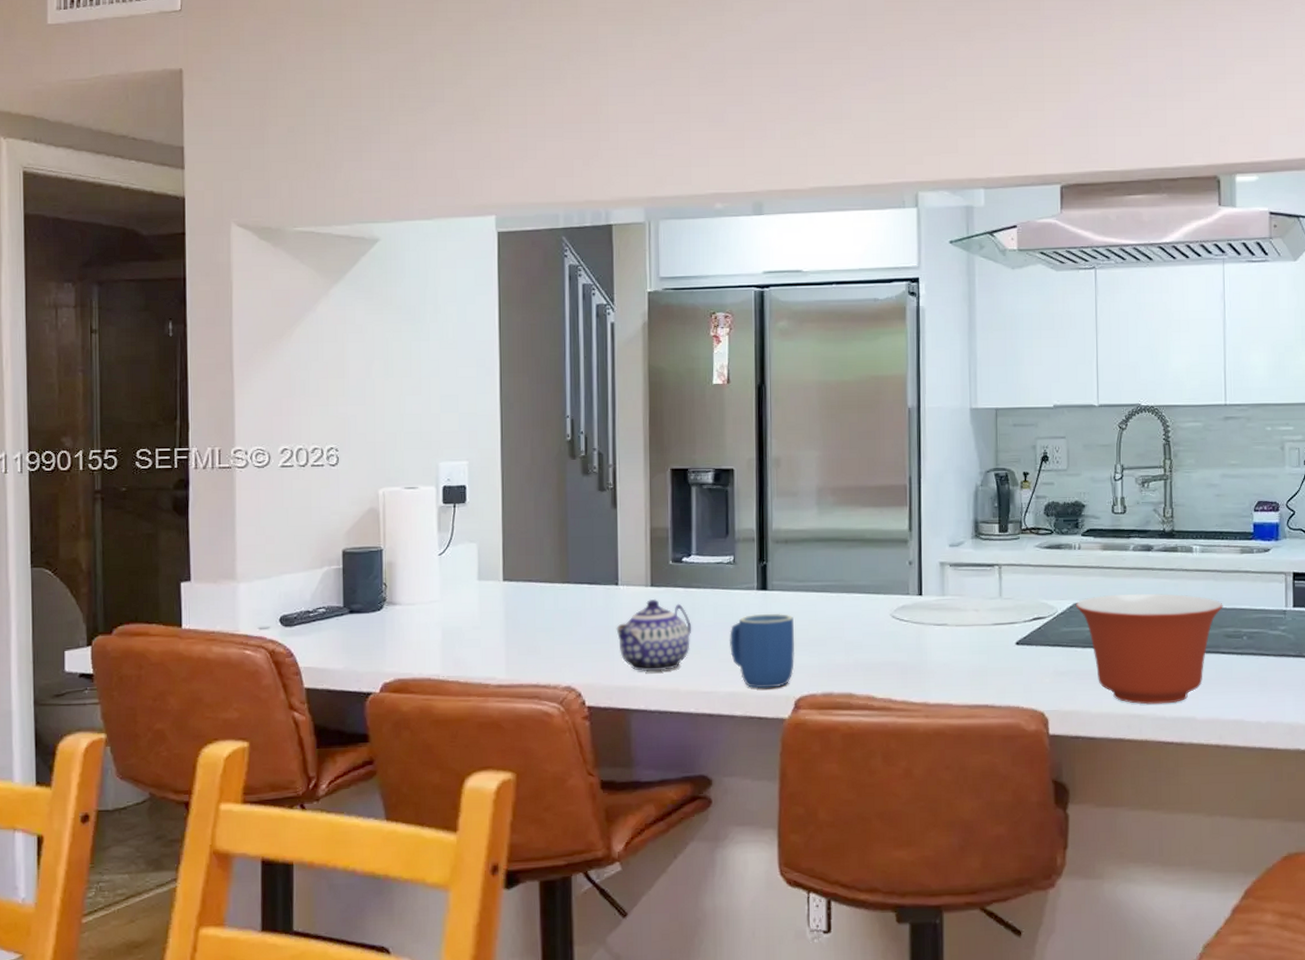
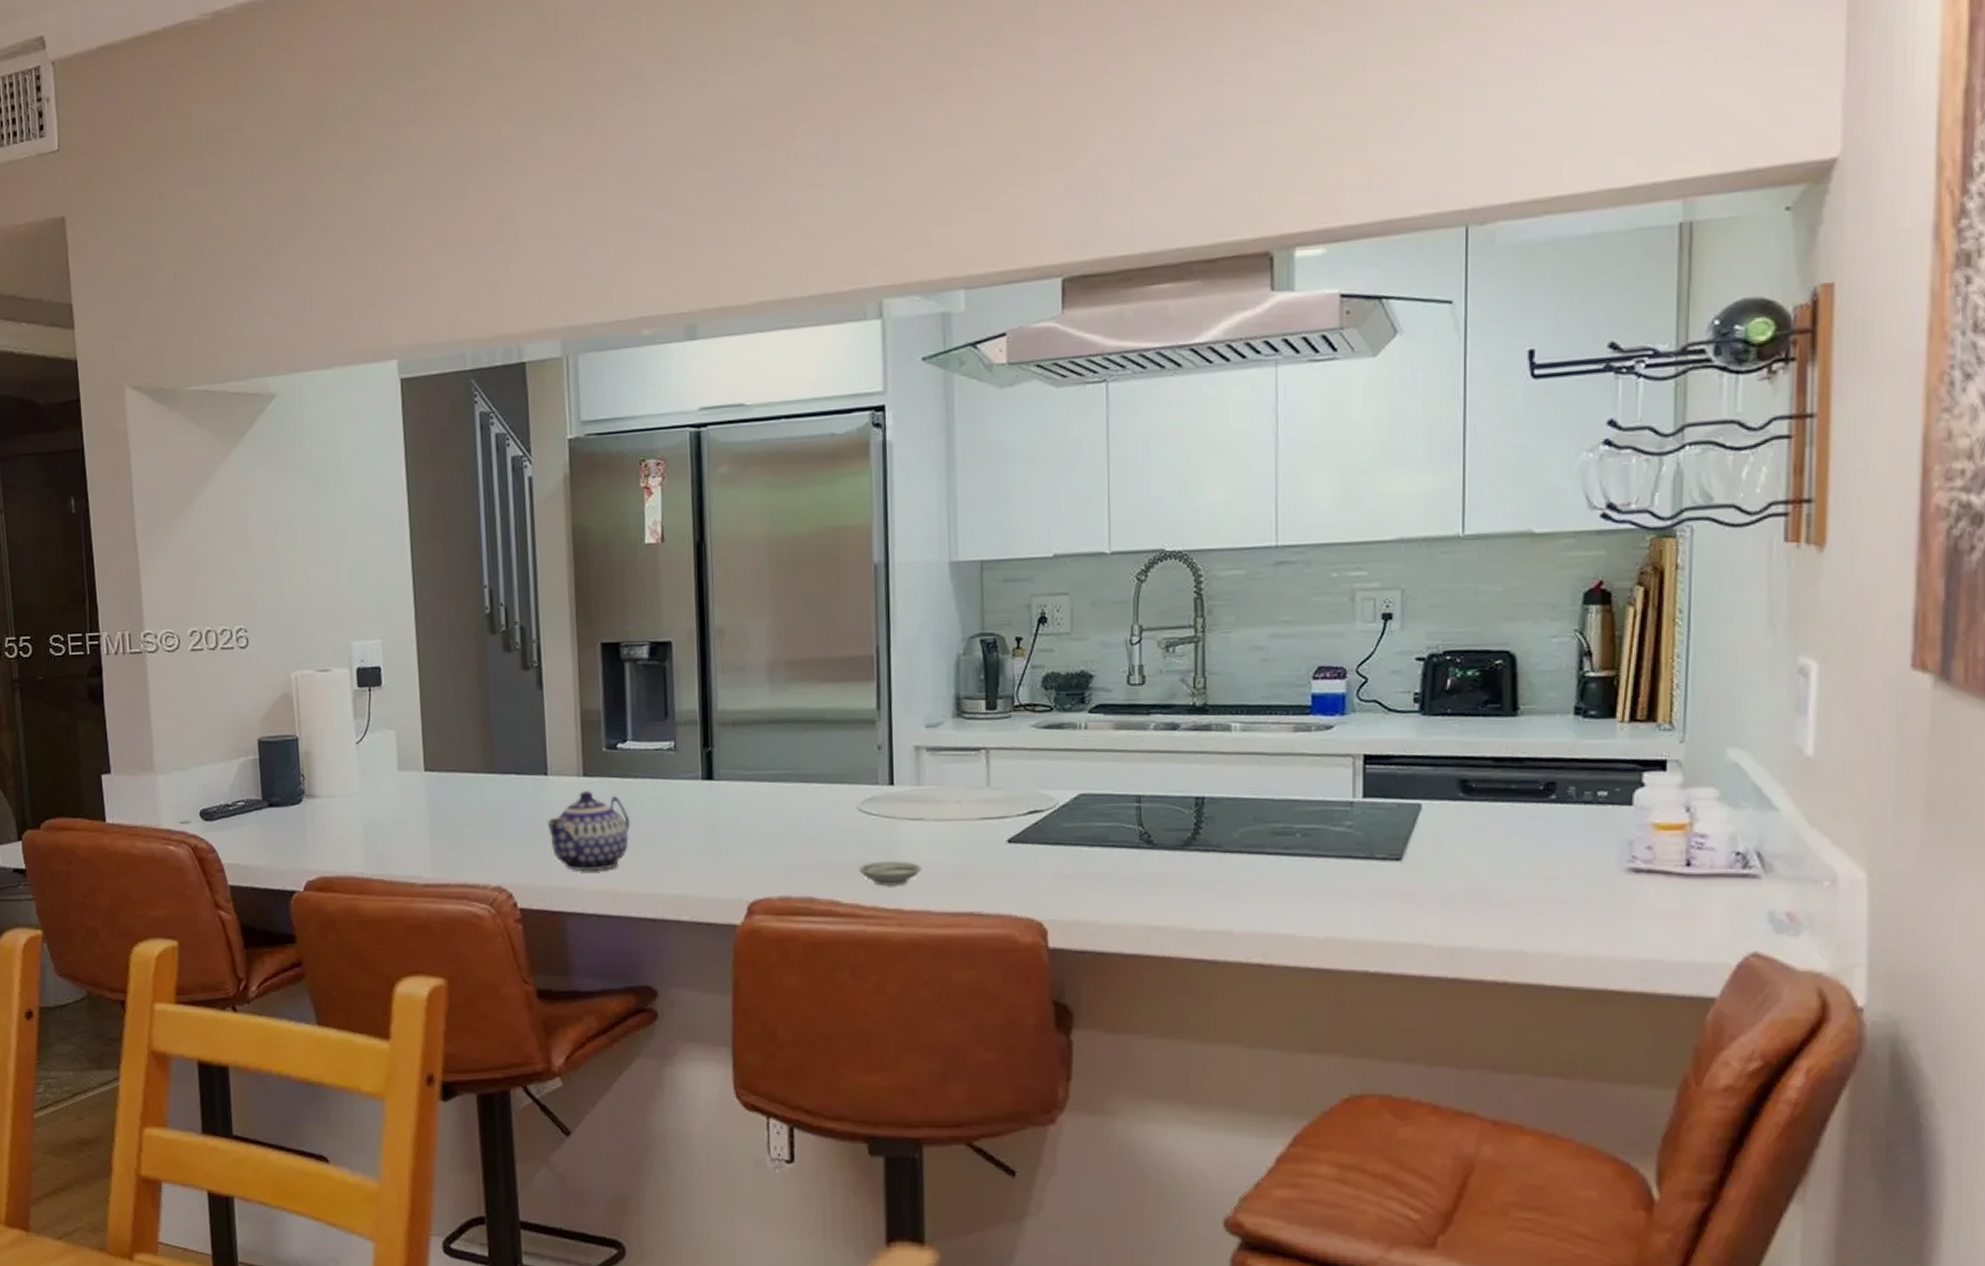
mug: present [730,613,794,688] -> none [672,805,746,891]
saucer: none [892,660,945,683] -> present [859,860,922,887]
mixing bowl: present [1075,593,1223,705] -> none [1080,781,1270,915]

